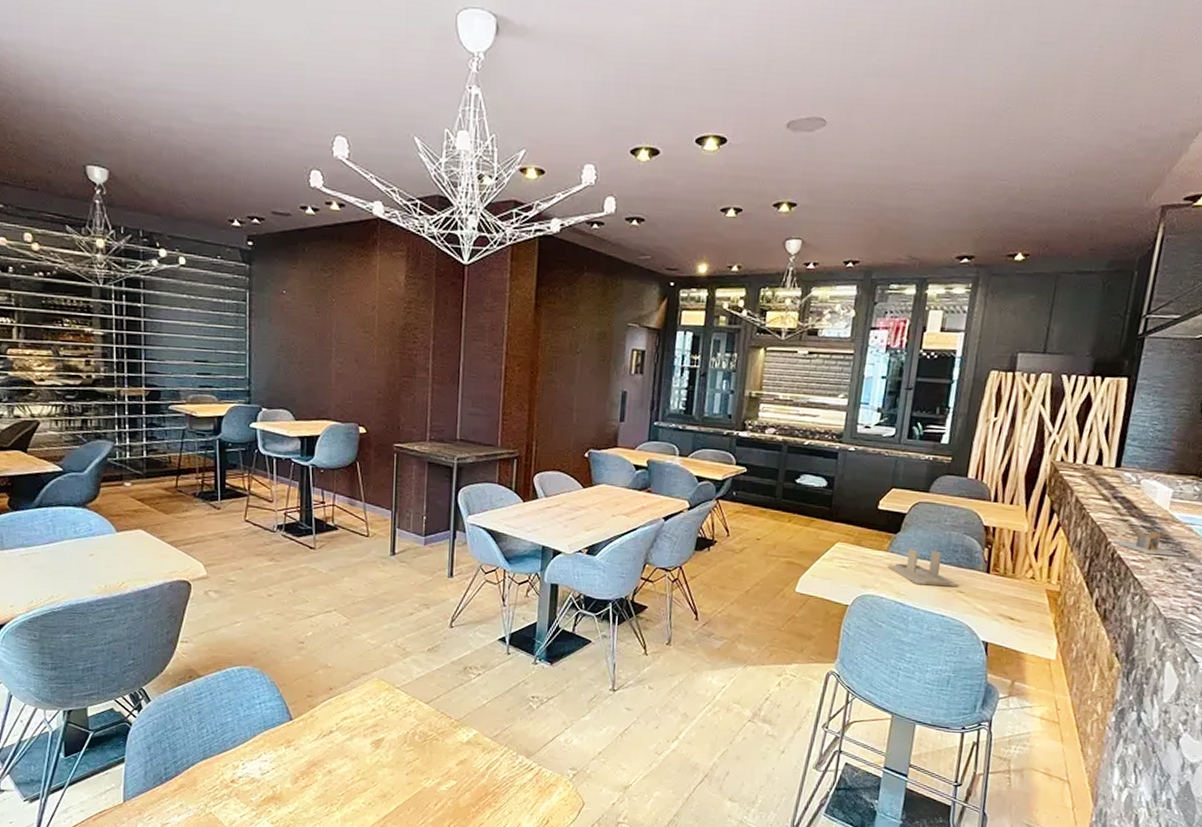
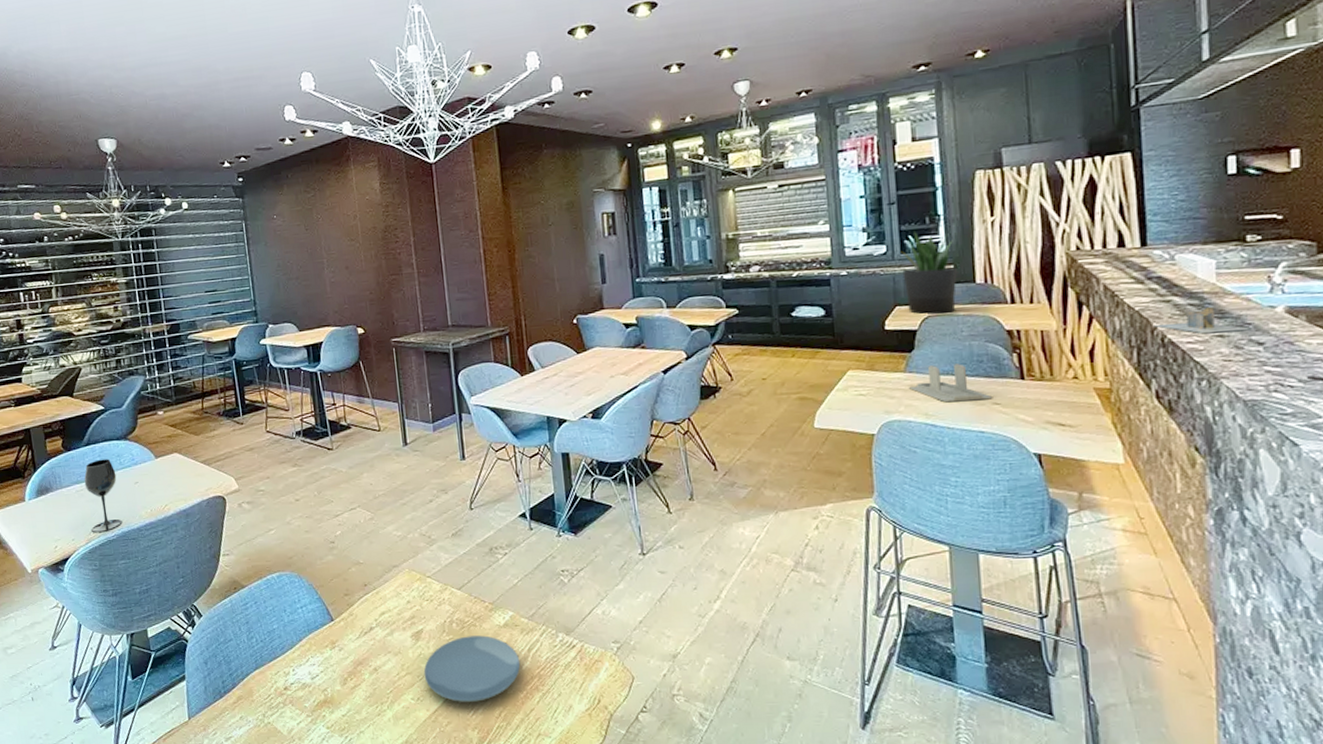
wineglass: none [30,524,71,602] -> present [84,459,122,532]
plate: none [378,749,477,812] -> present [423,635,521,702]
planter: none [902,419,956,502] -> present [901,231,957,314]

